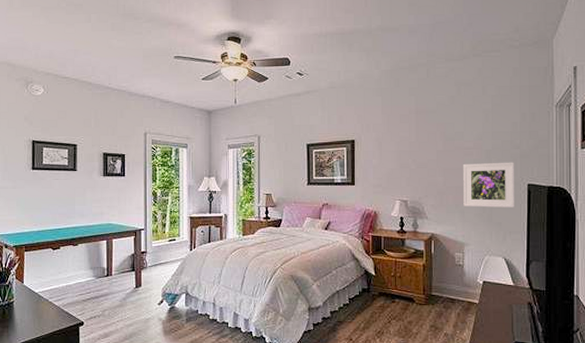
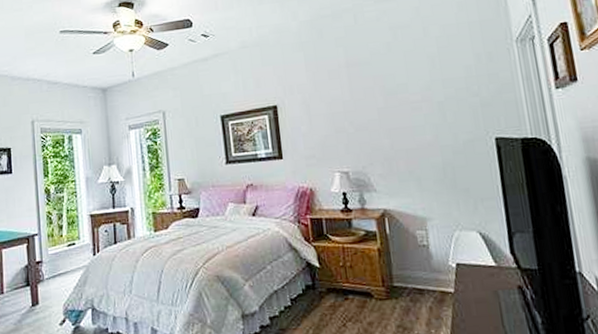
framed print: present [463,162,514,208] -> none [412,113,483,173]

